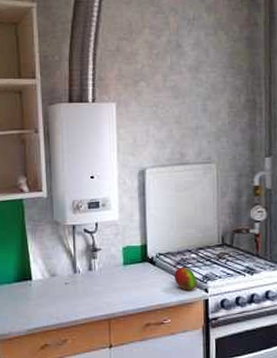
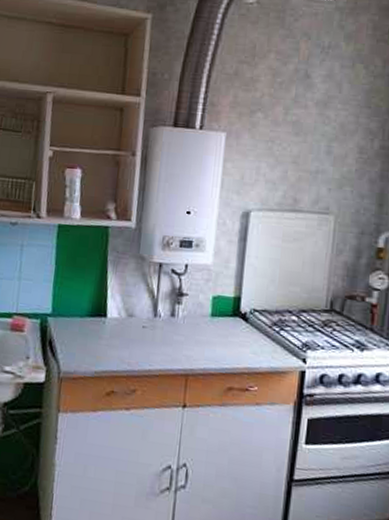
fruit: present [175,267,197,291] -> none [268,328,295,358]

